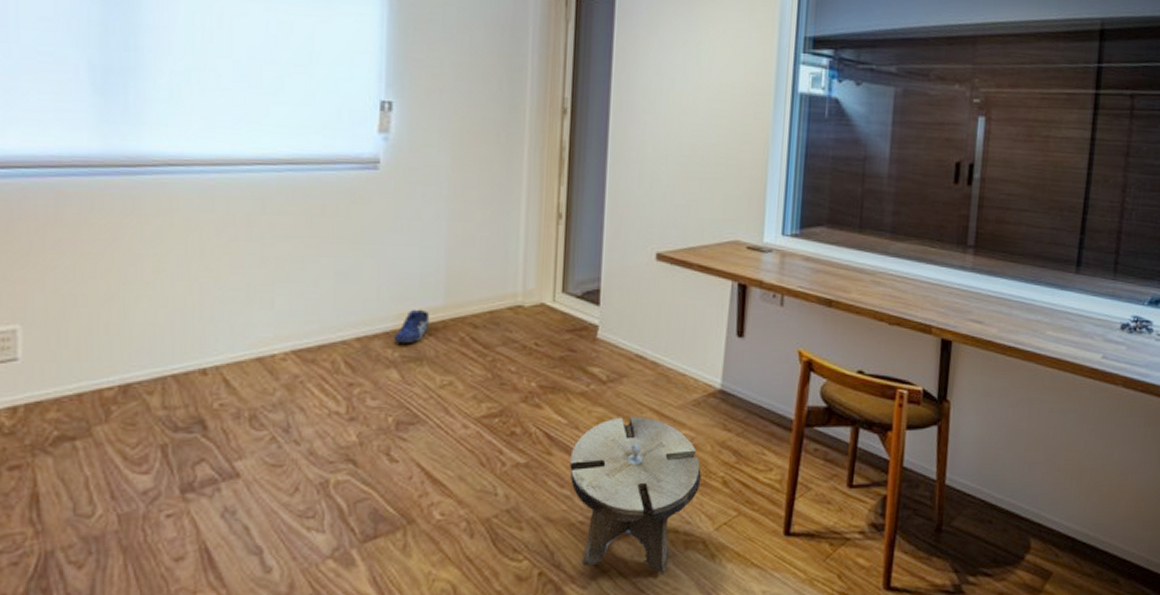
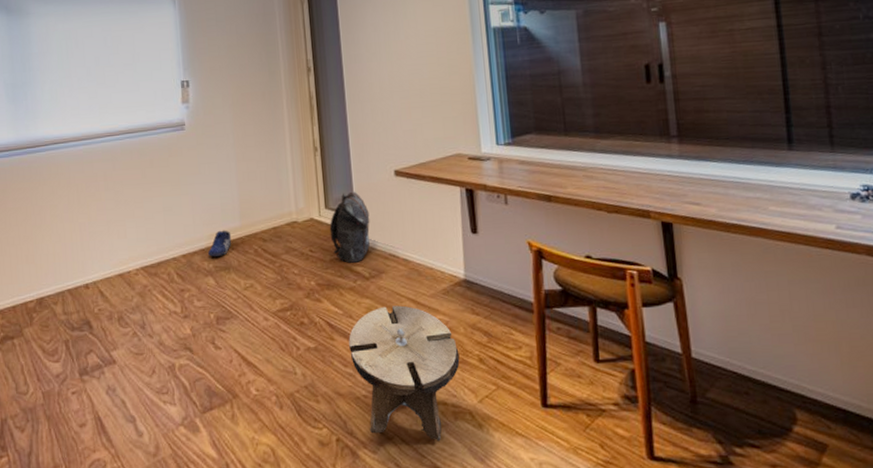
backpack: none [564,274,618,362] -> present [329,191,370,263]

